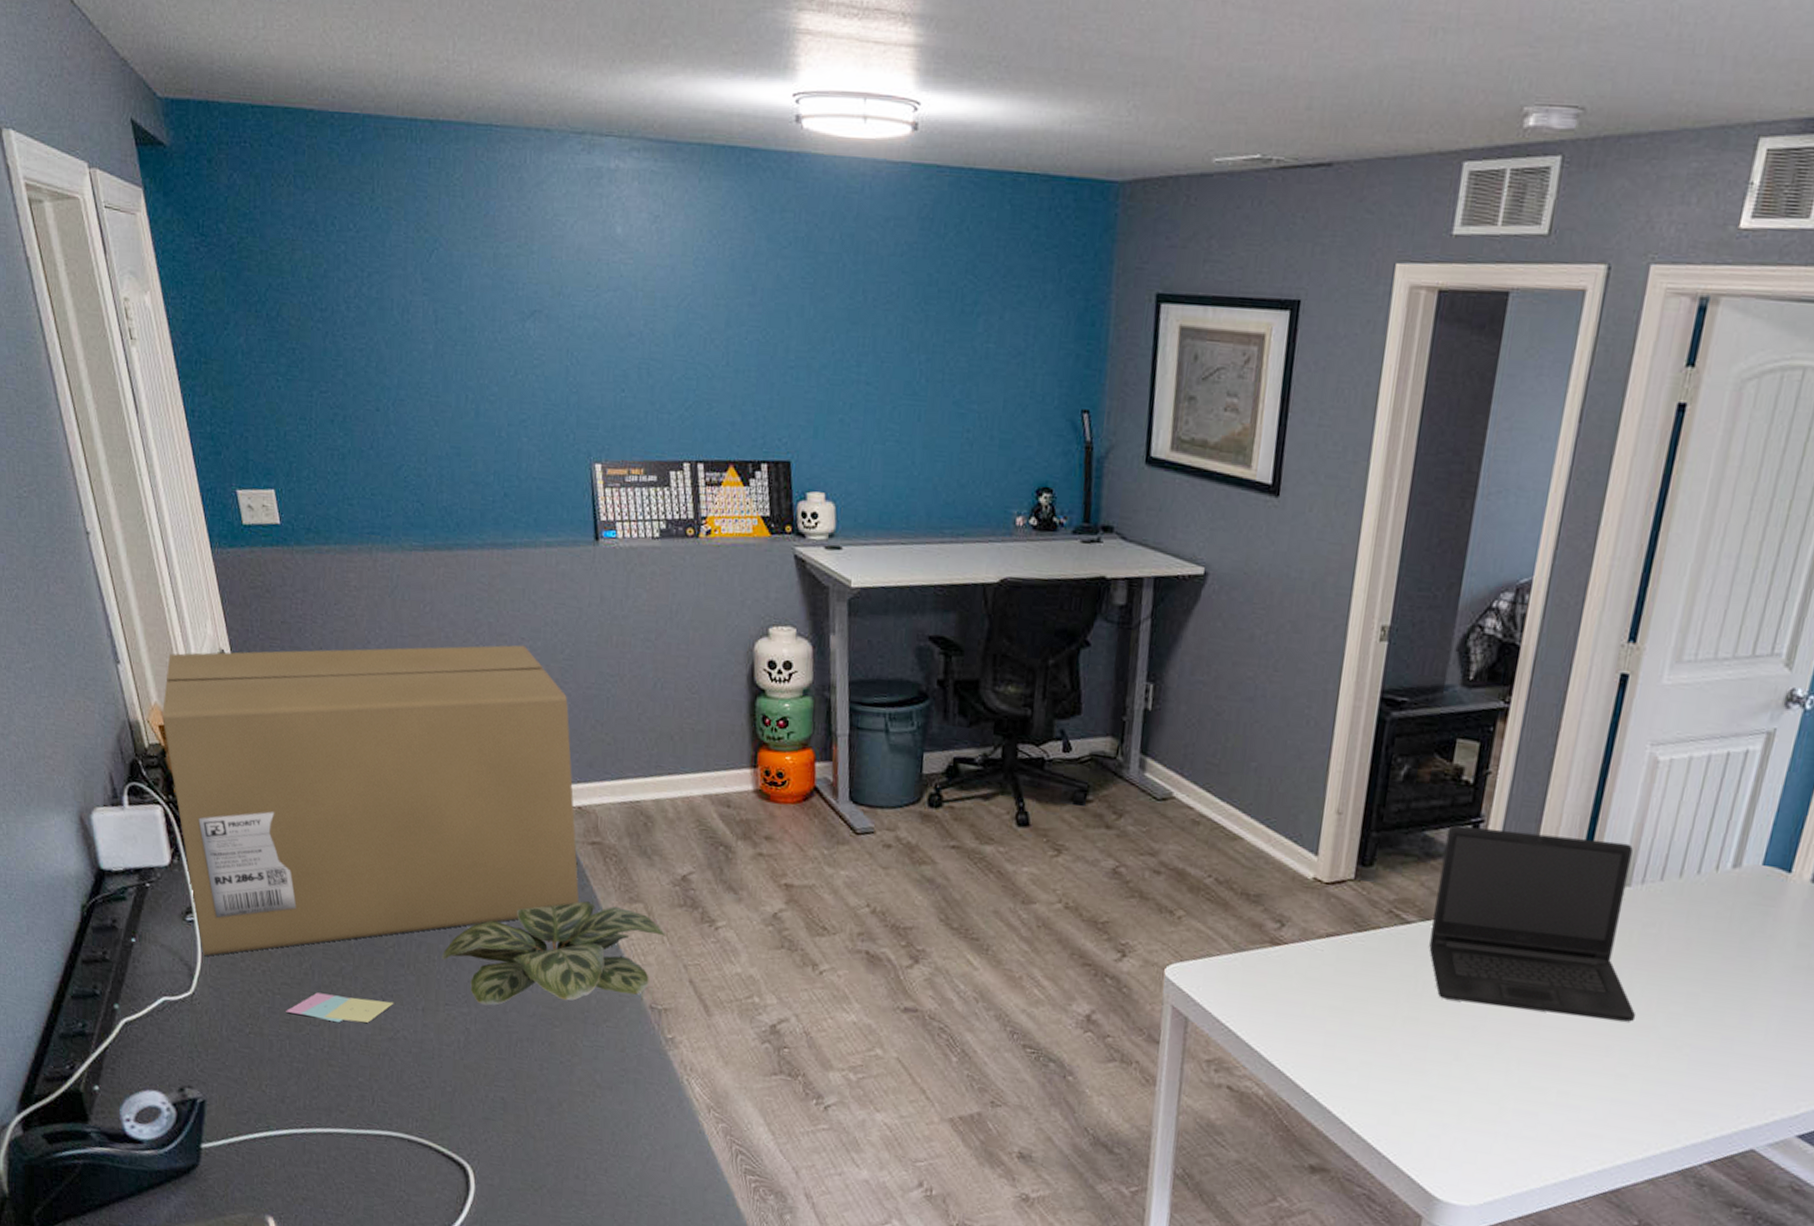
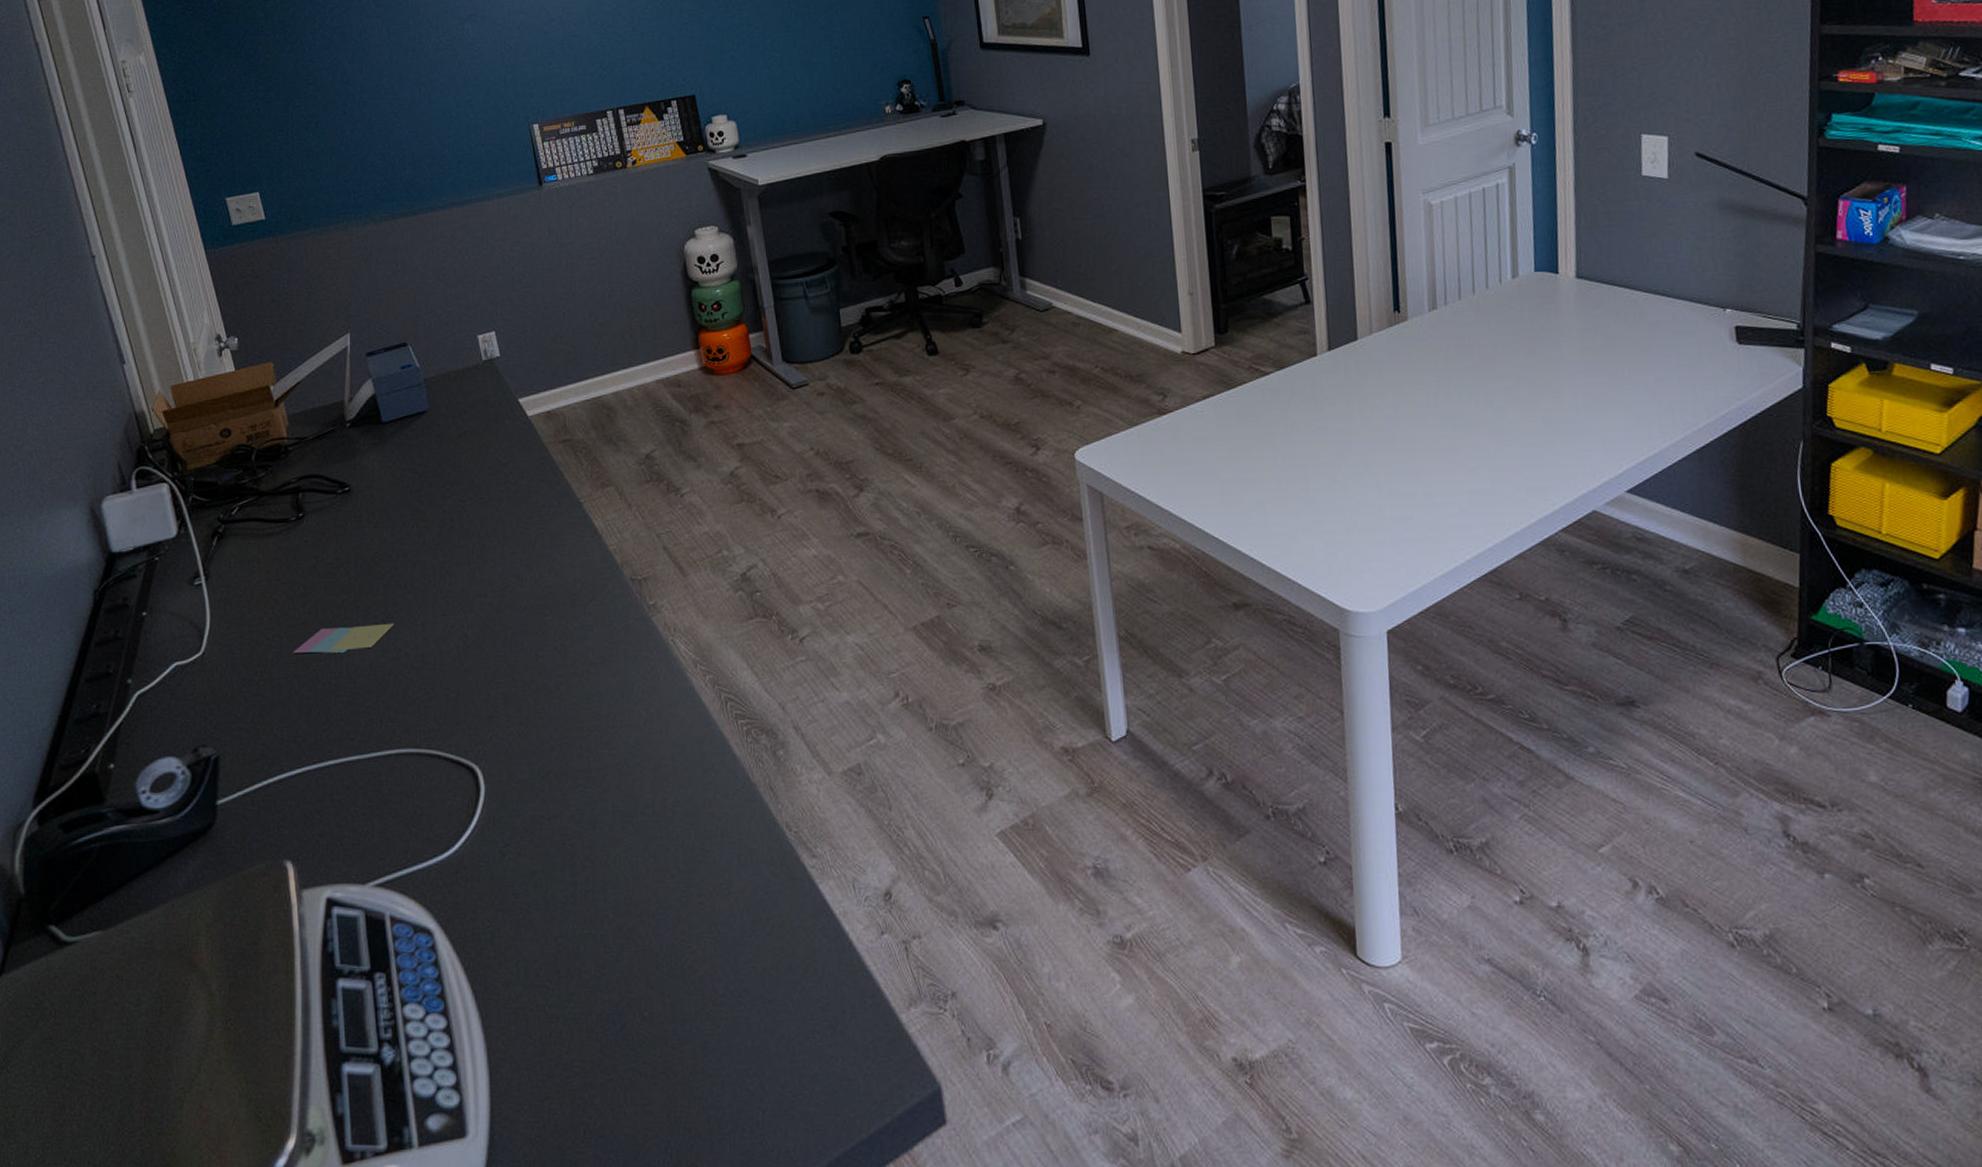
box: present [162,645,580,956] -> none [166,282,557,615]
plant: present [441,900,666,1005] -> none [435,493,638,608]
laptop: present [1429,825,1636,1022] -> none [1281,275,1470,433]

